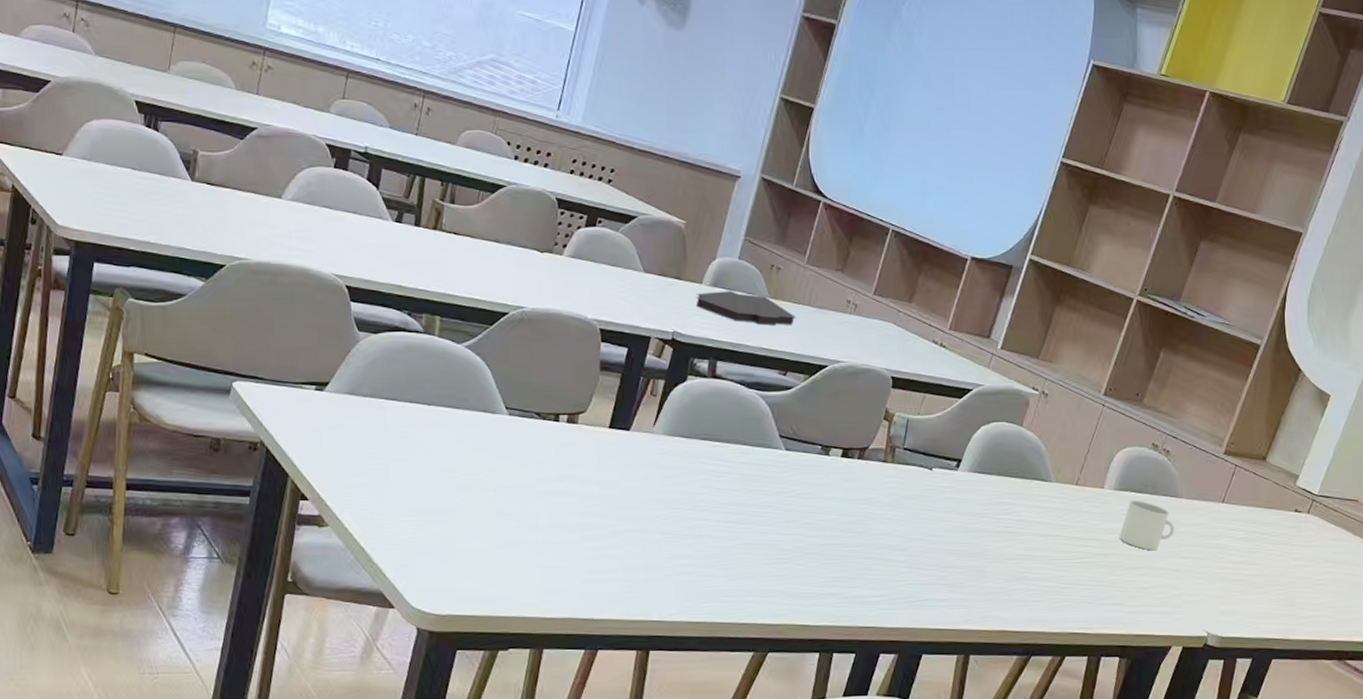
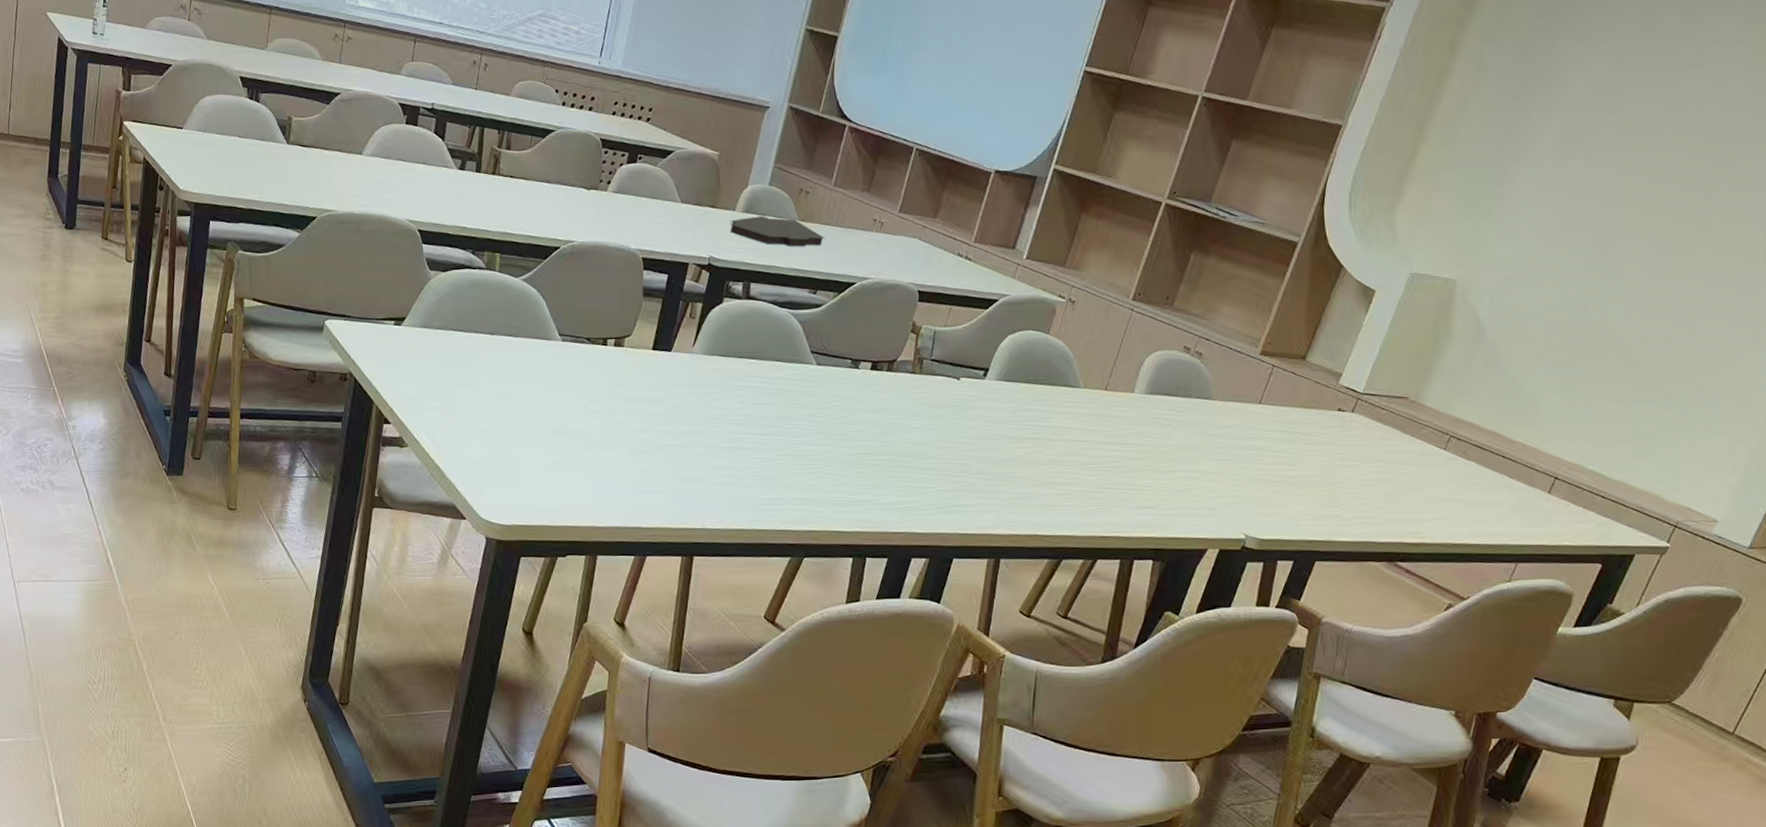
mug: present [1119,500,1174,551] -> none [1150,403,1209,454]

